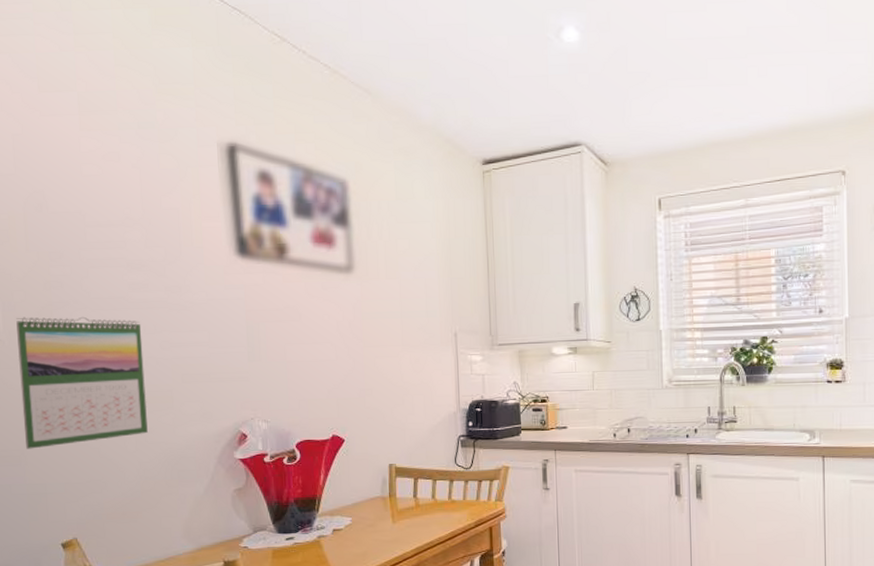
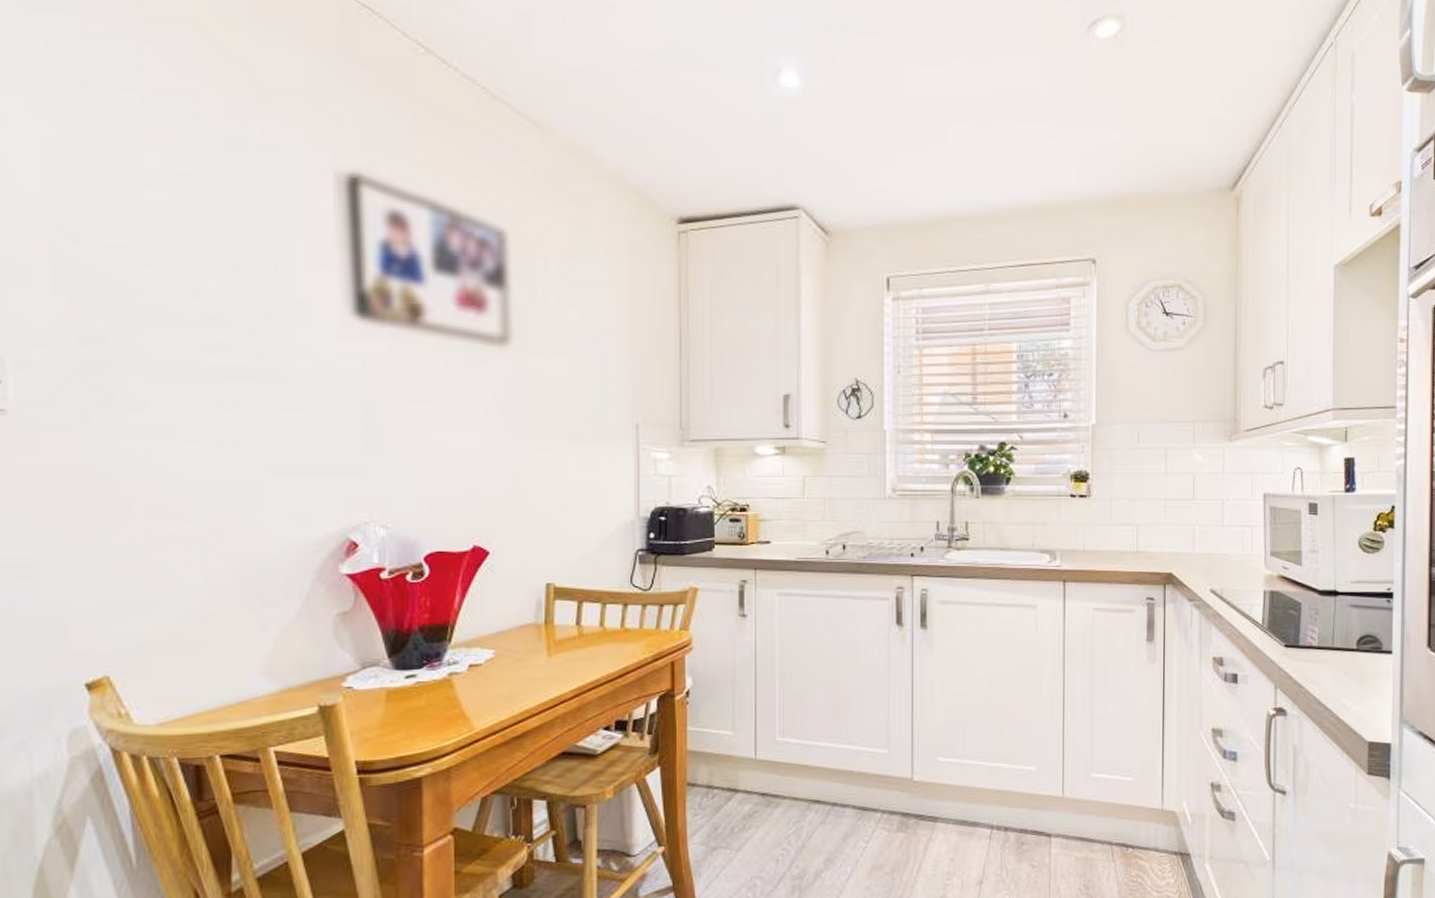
calendar: present [16,316,148,449] -> none [34,381,219,557]

